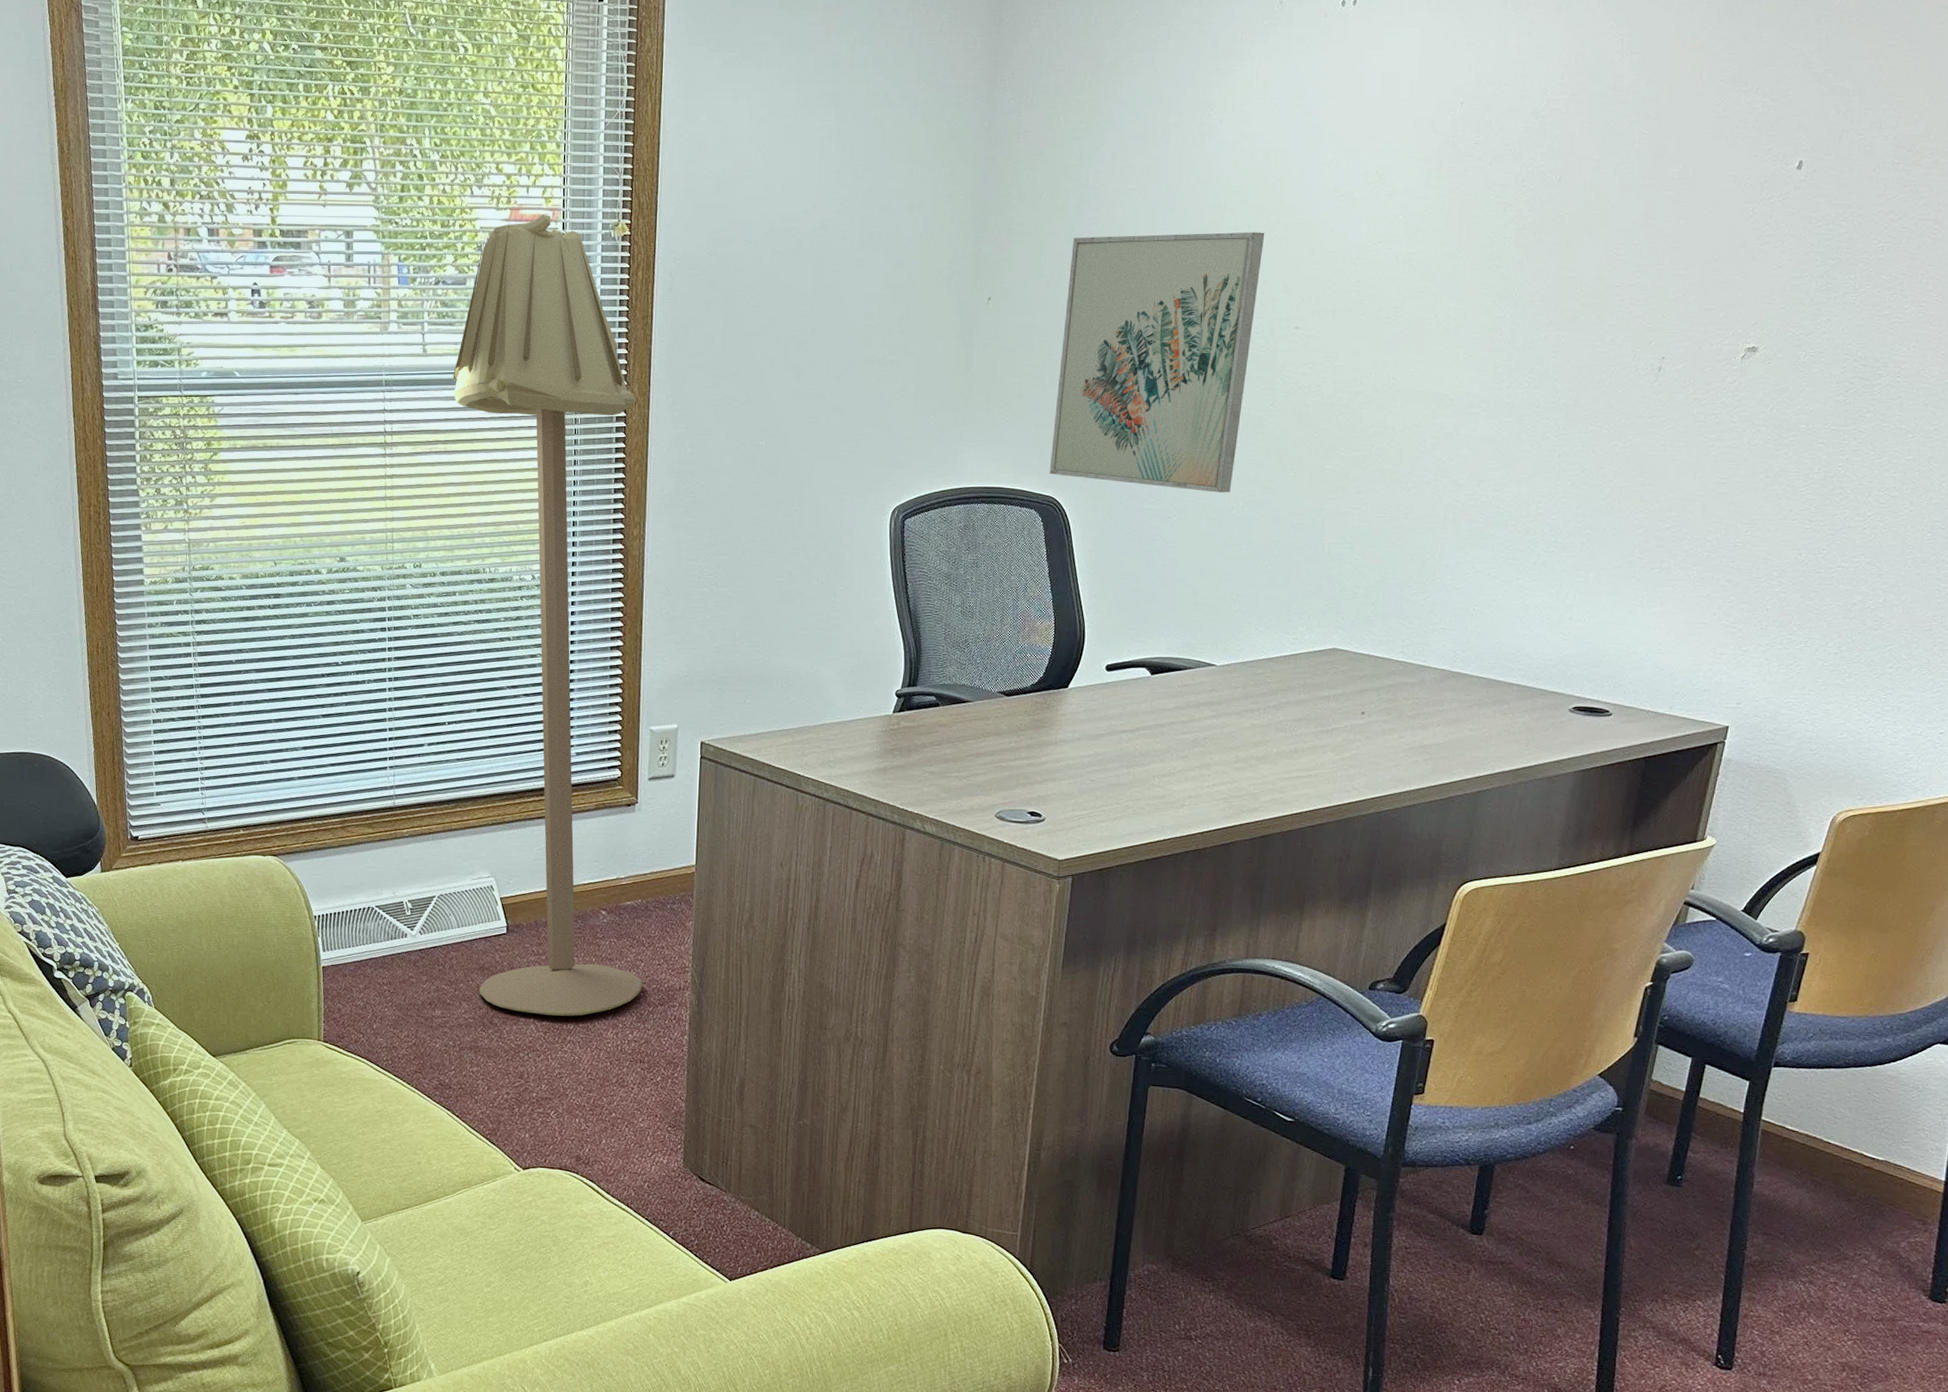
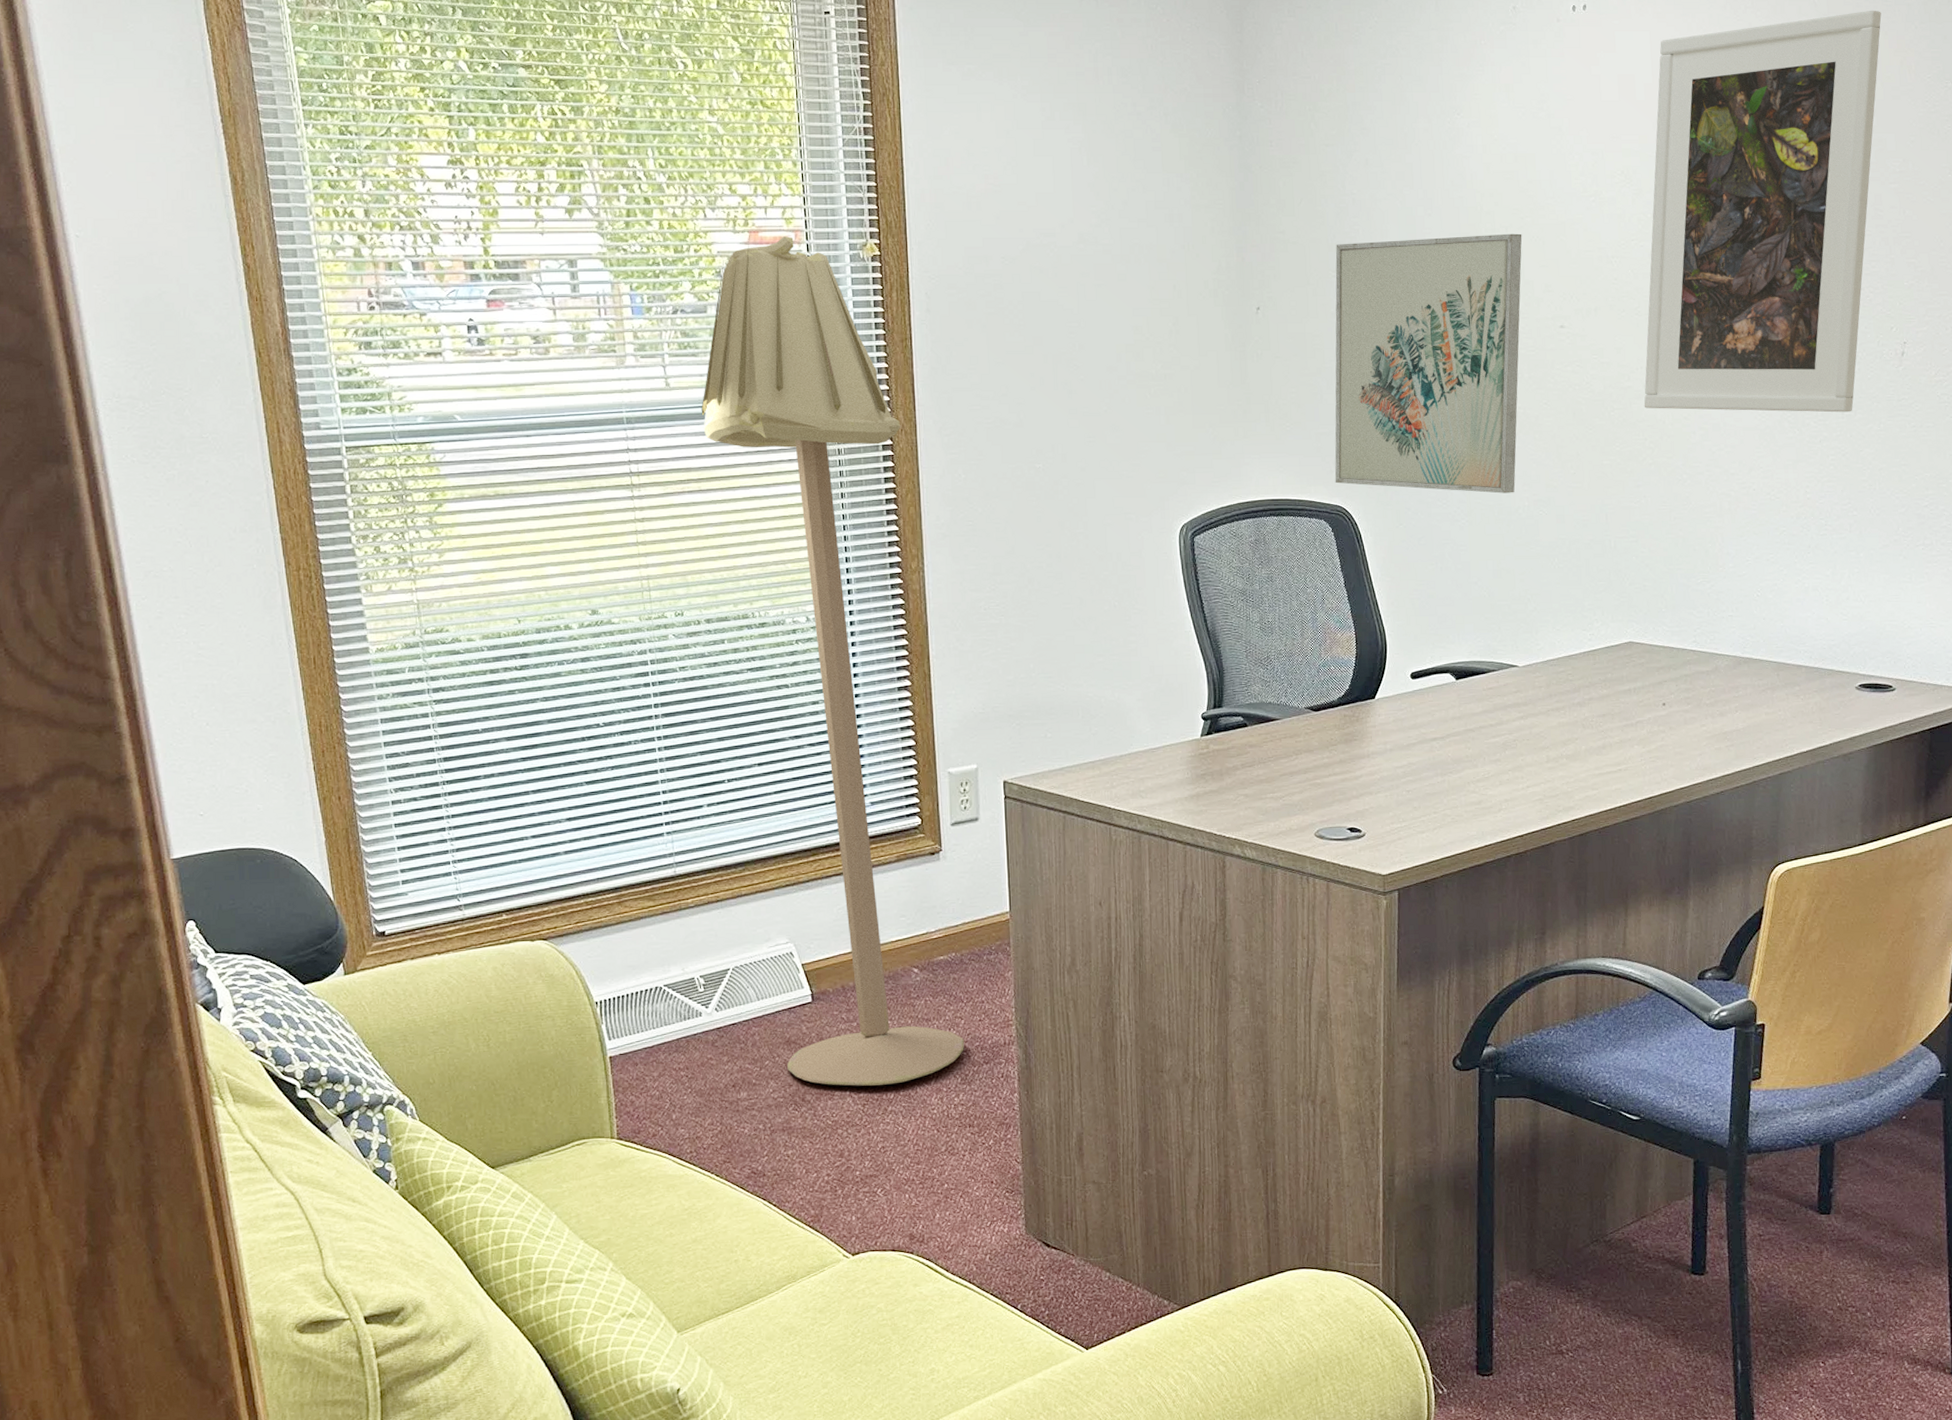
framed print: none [1374,8,1677,427] -> present [1644,10,1882,413]

